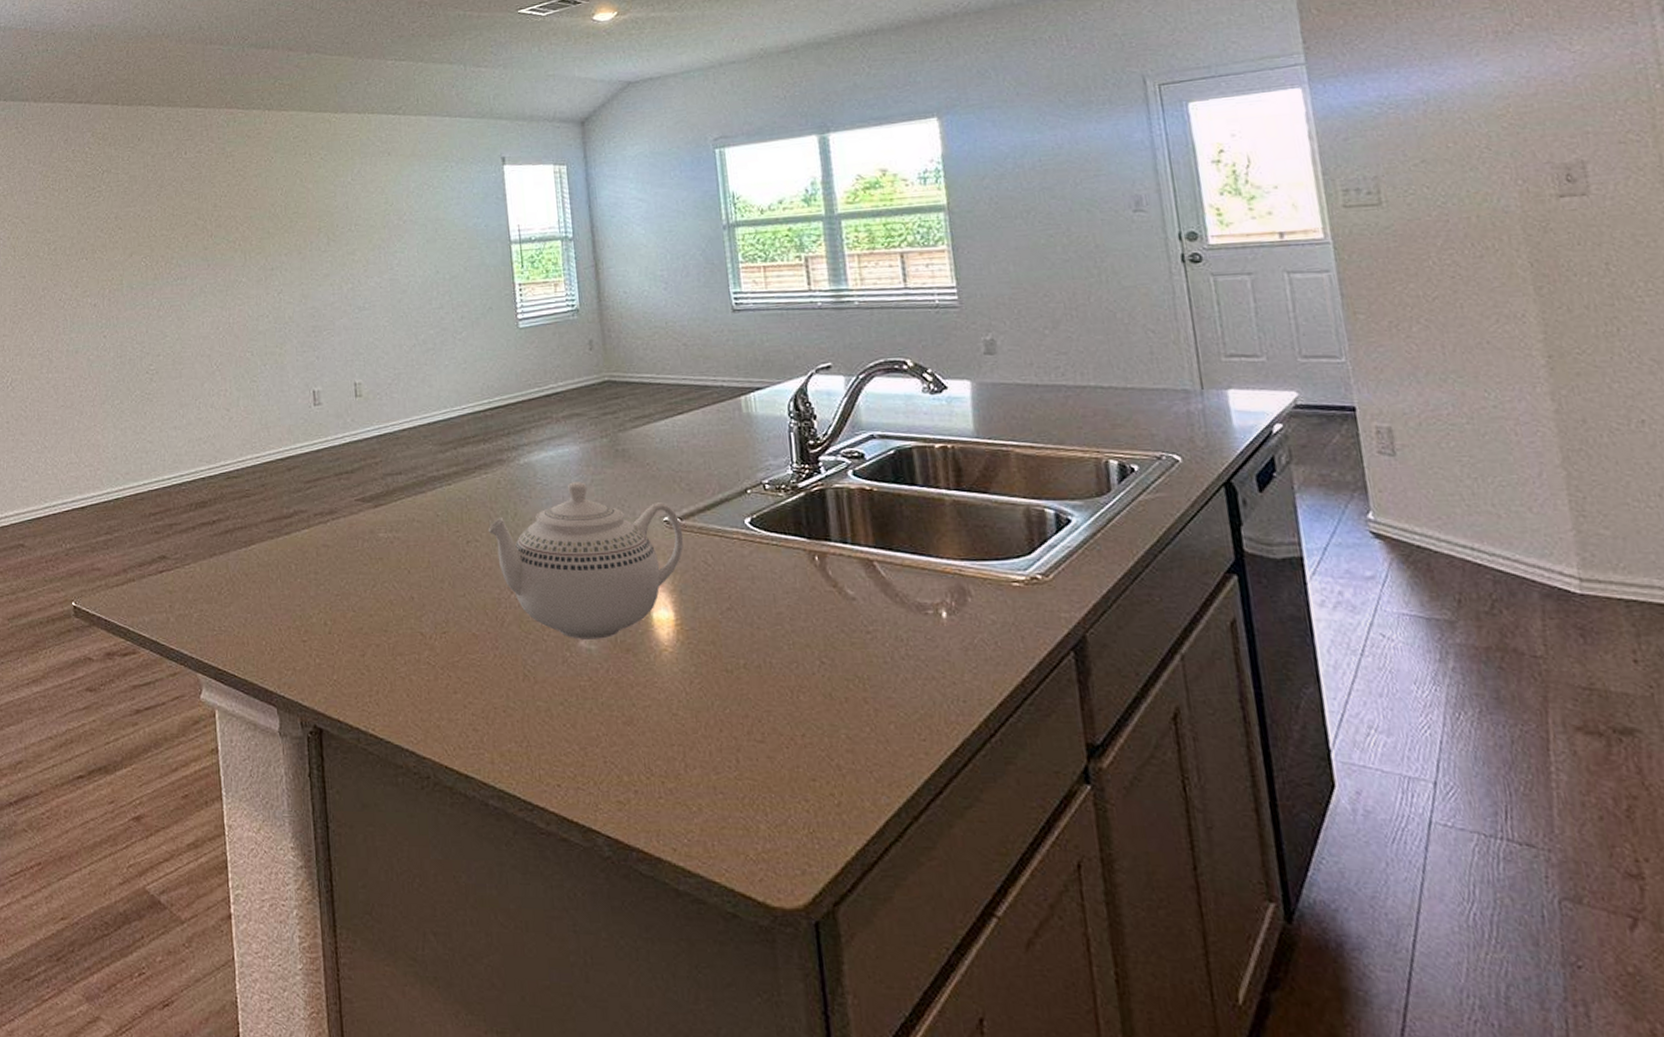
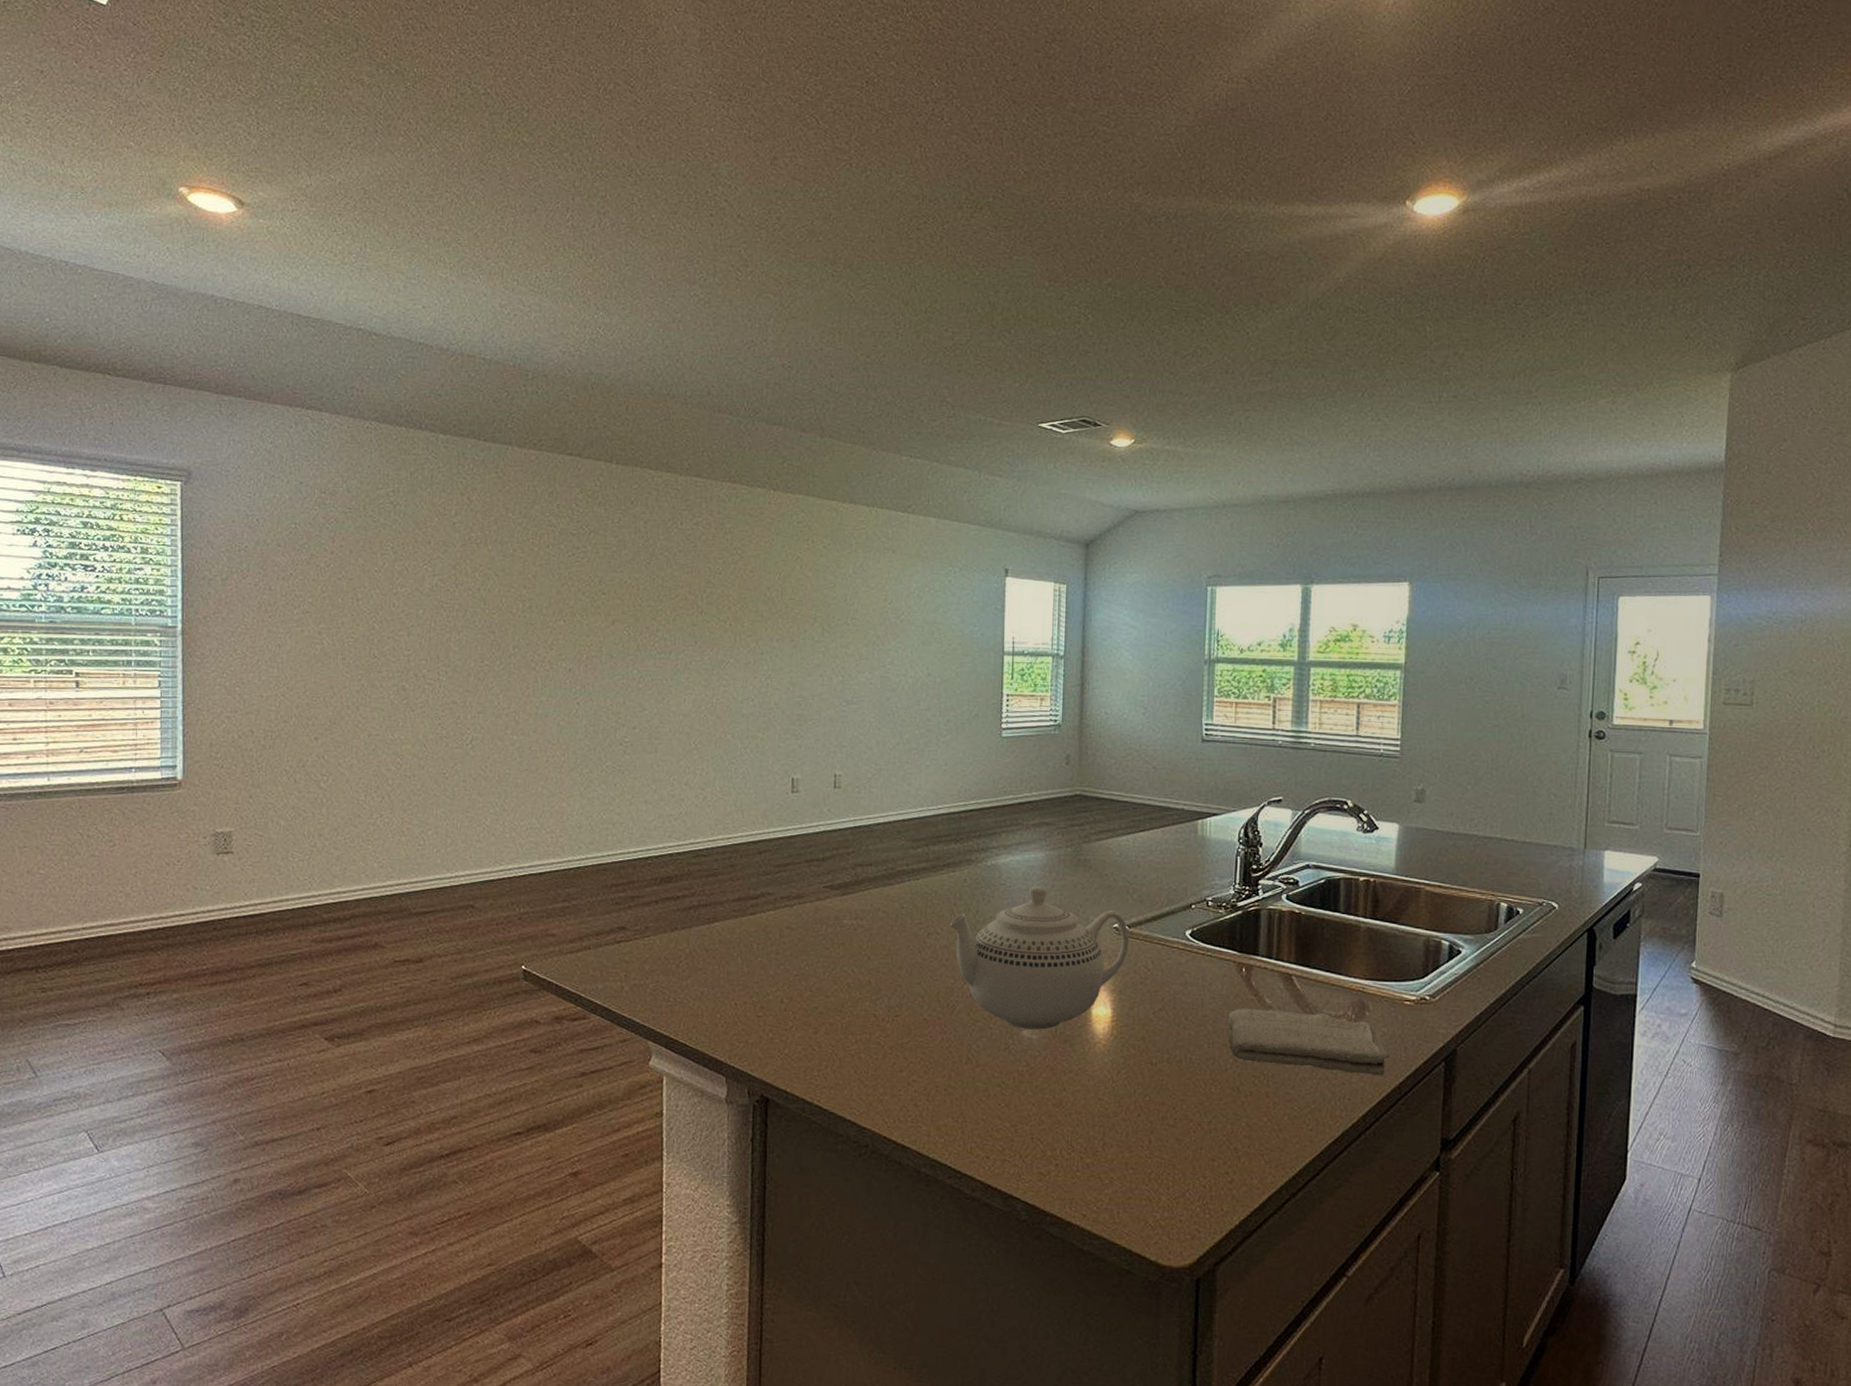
washcloth: none [806,601,1006,672] -> present [1228,1008,1390,1076]

